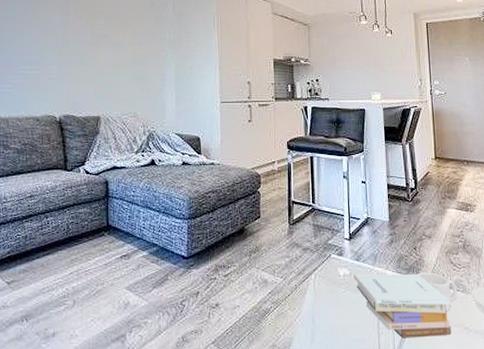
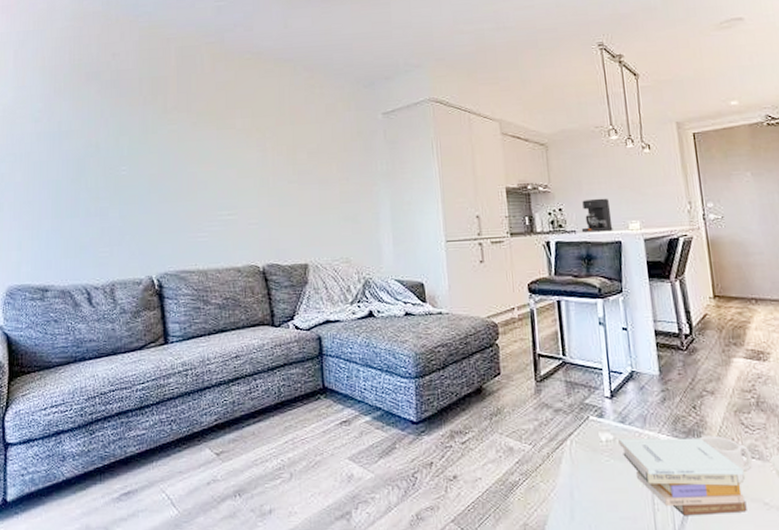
coffee maker: none [333,72,359,101] -> present [581,198,613,233]

